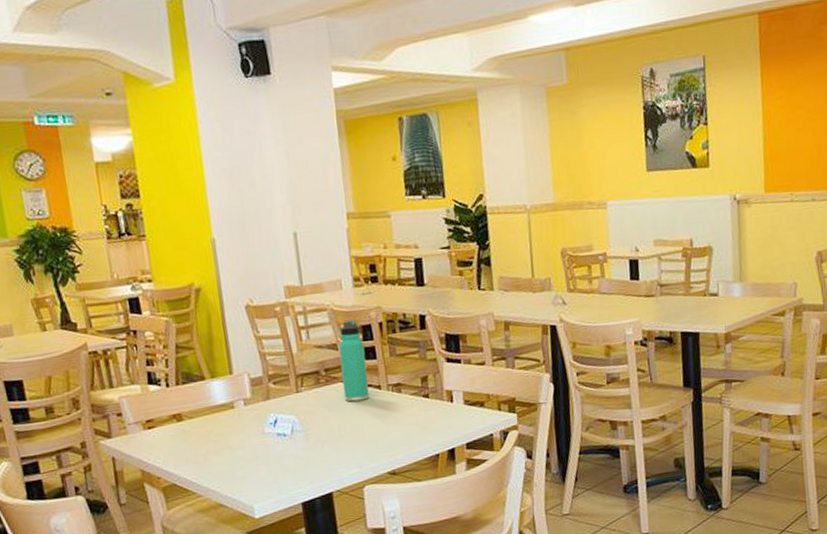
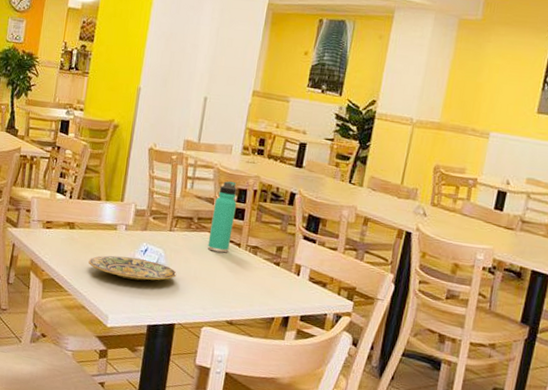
plate: none [211,431,319,460] -> present [88,255,177,281]

